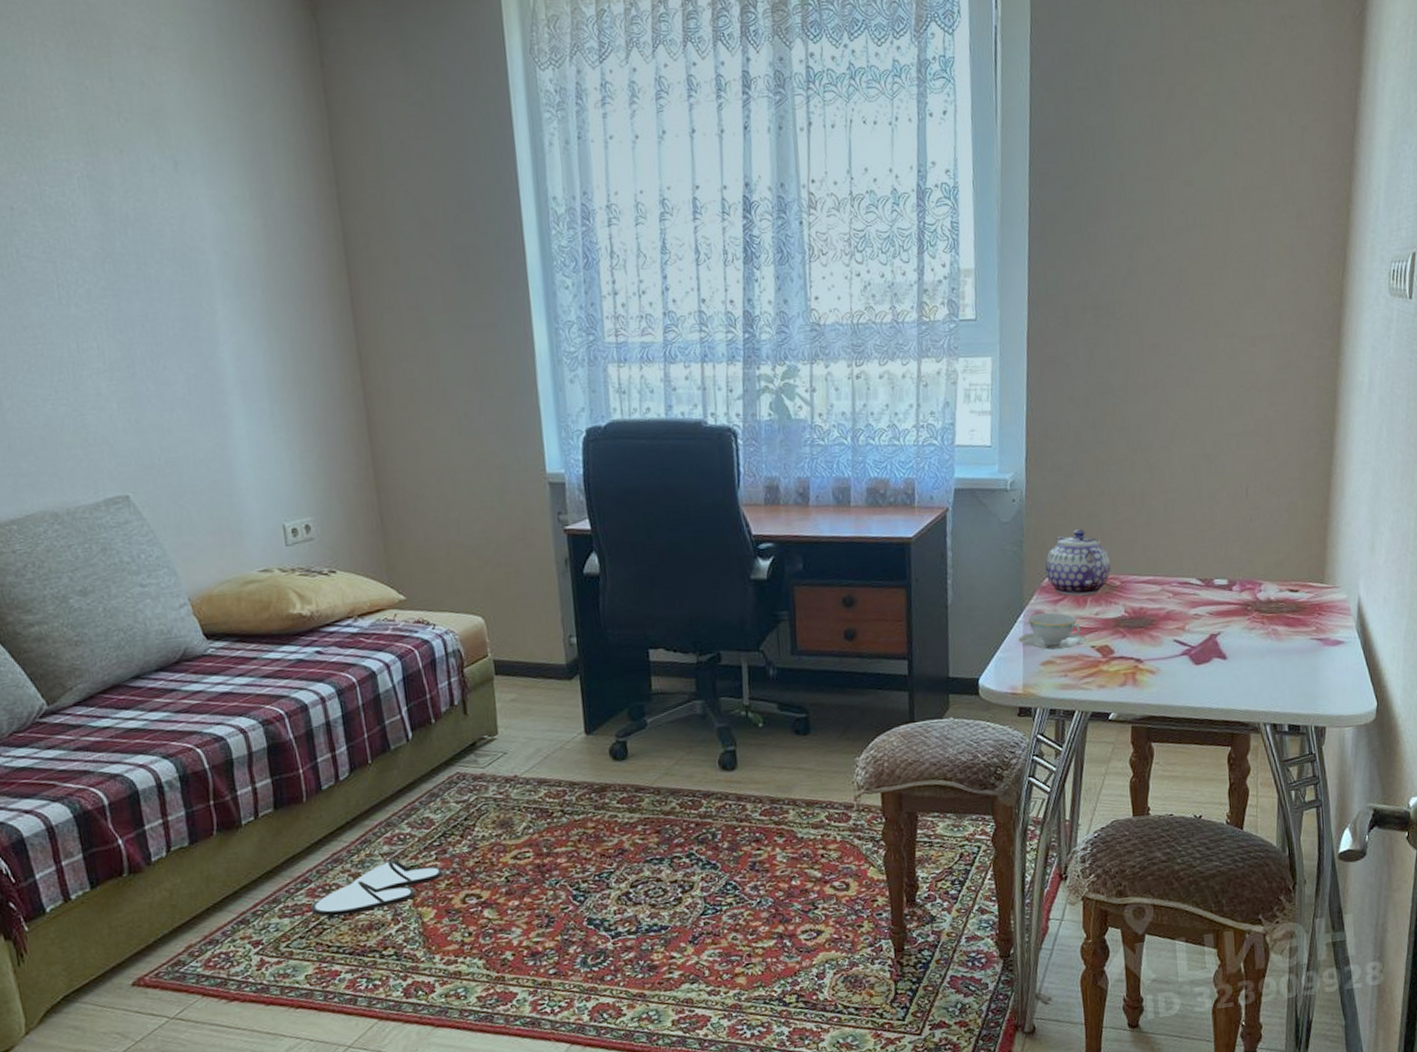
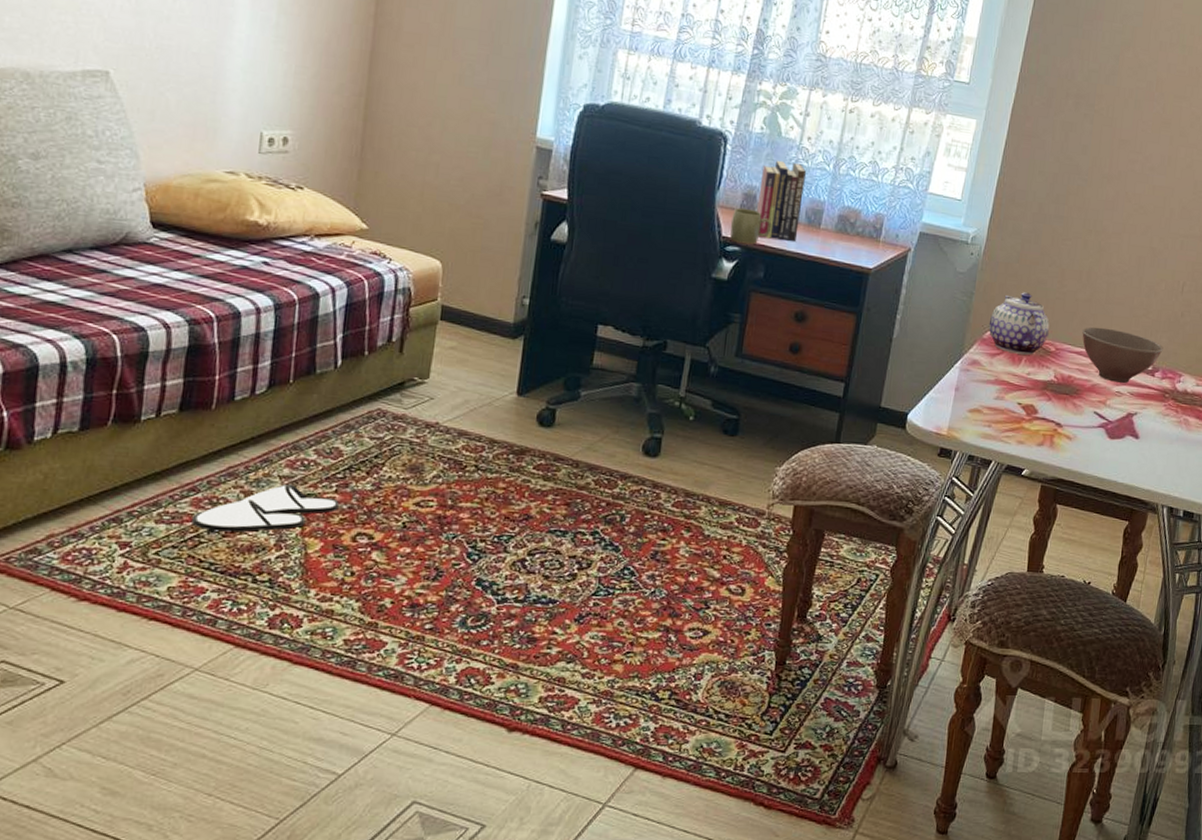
mug: none [758,501,802,539] -> present [730,208,772,245]
books: none [779,444,829,529] -> present [757,160,807,242]
teacup: present [1018,612,1086,650] -> none [951,363,1015,402]
bowl: none [1146,549,1237,605] -> present [1082,326,1163,383]

